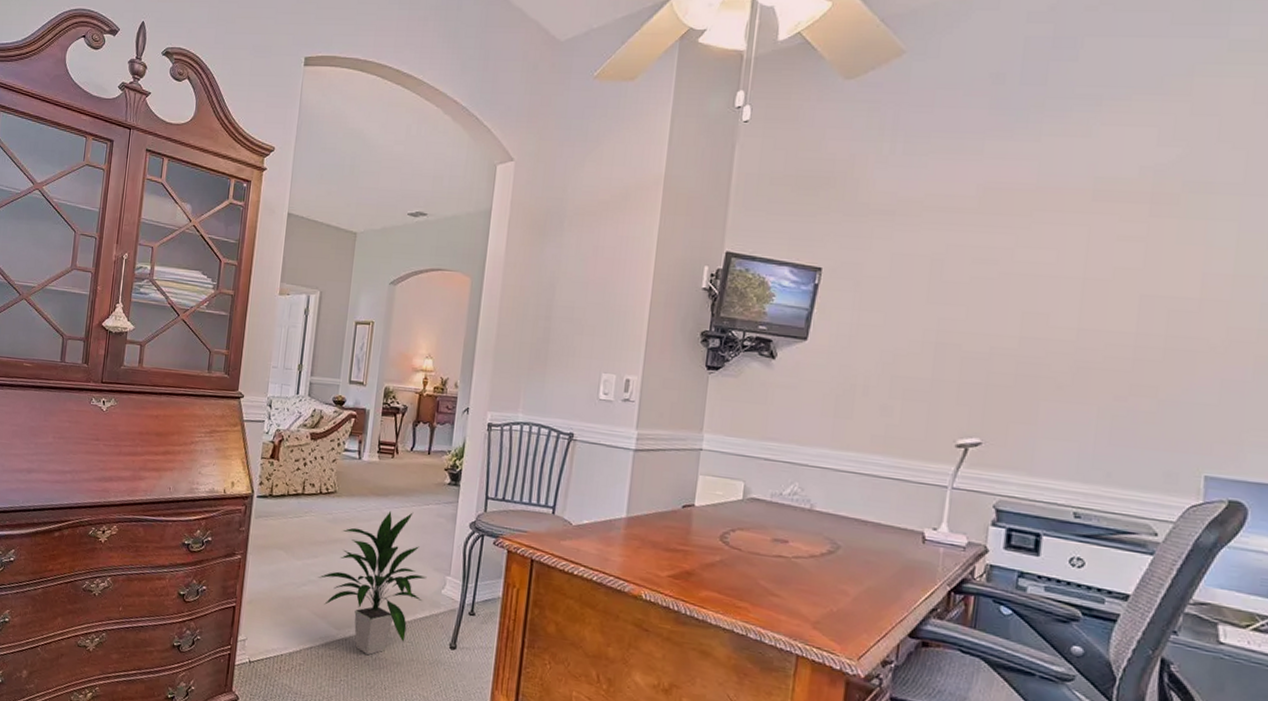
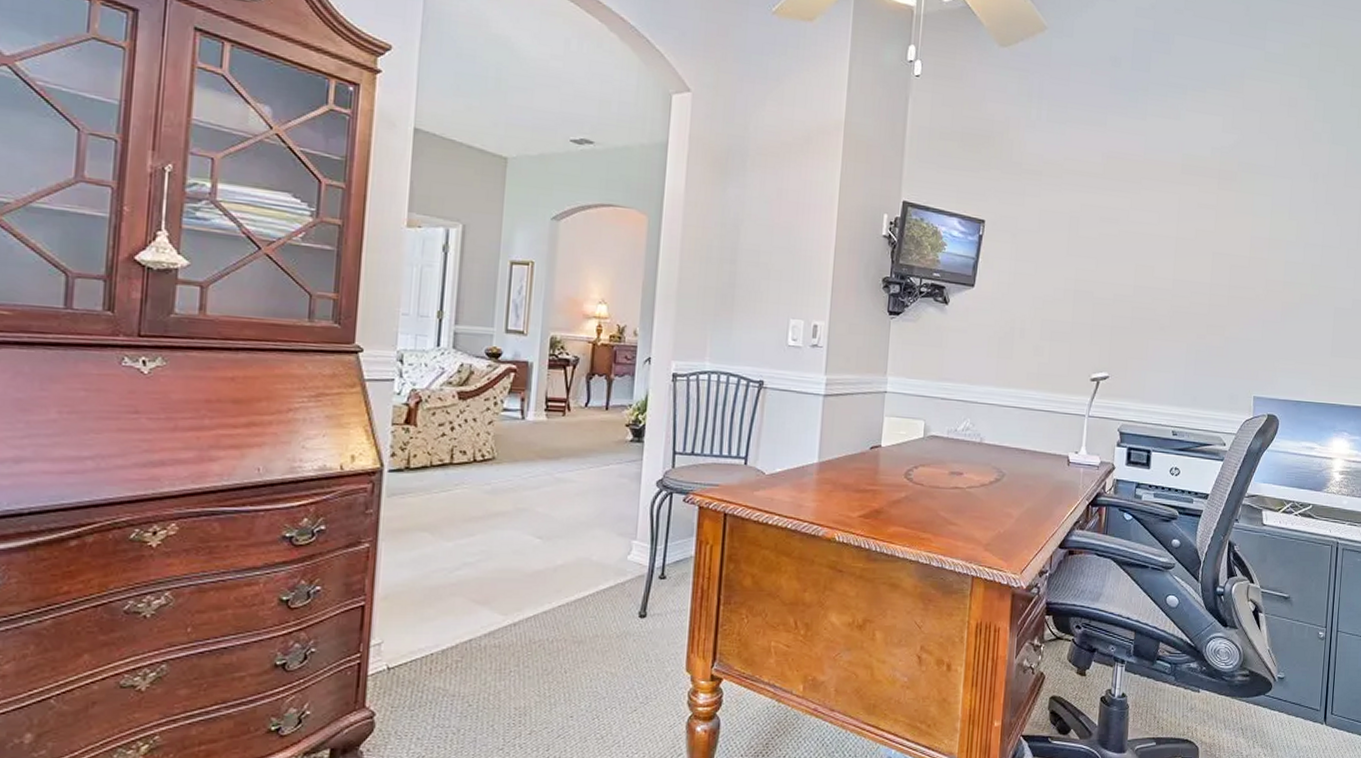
indoor plant: present [318,510,427,655] -> none [475,474,610,637]

